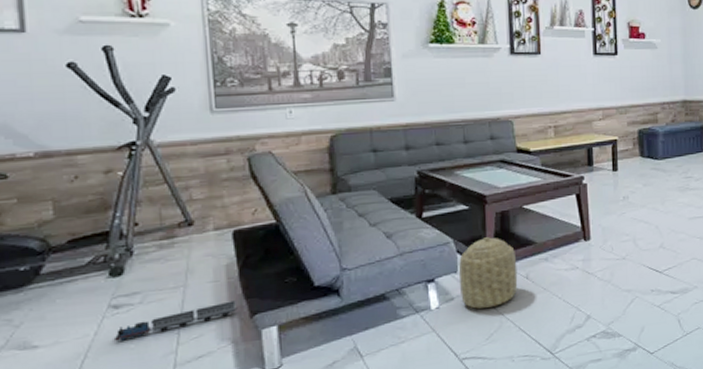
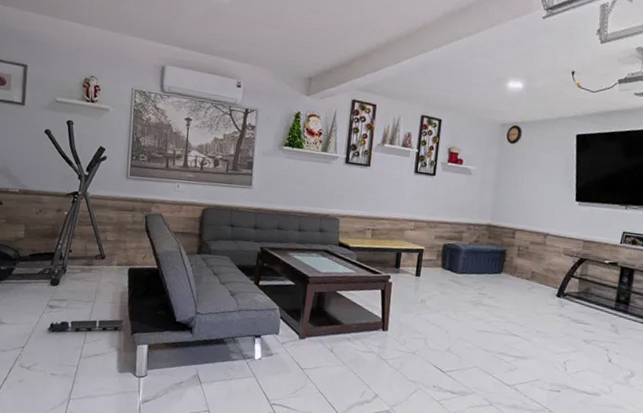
basket: present [459,237,518,309] -> none [278,311,326,369]

